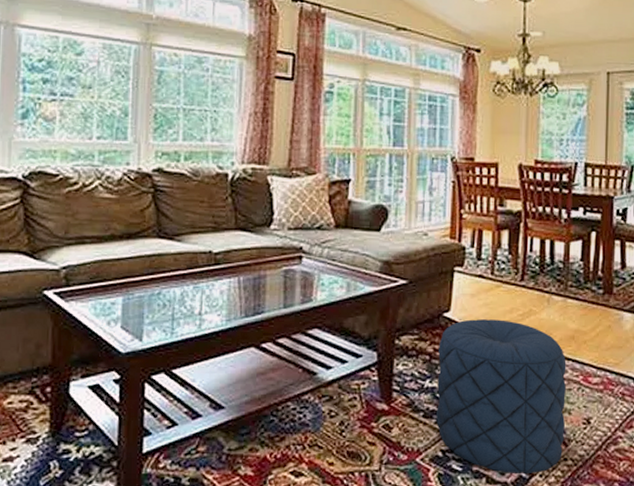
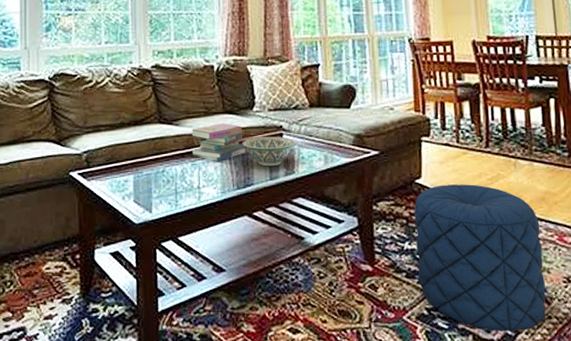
books: none [195,241,259,284] -> present [192,123,246,161]
decorative bowl: none [254,258,317,293] -> present [241,136,297,167]

